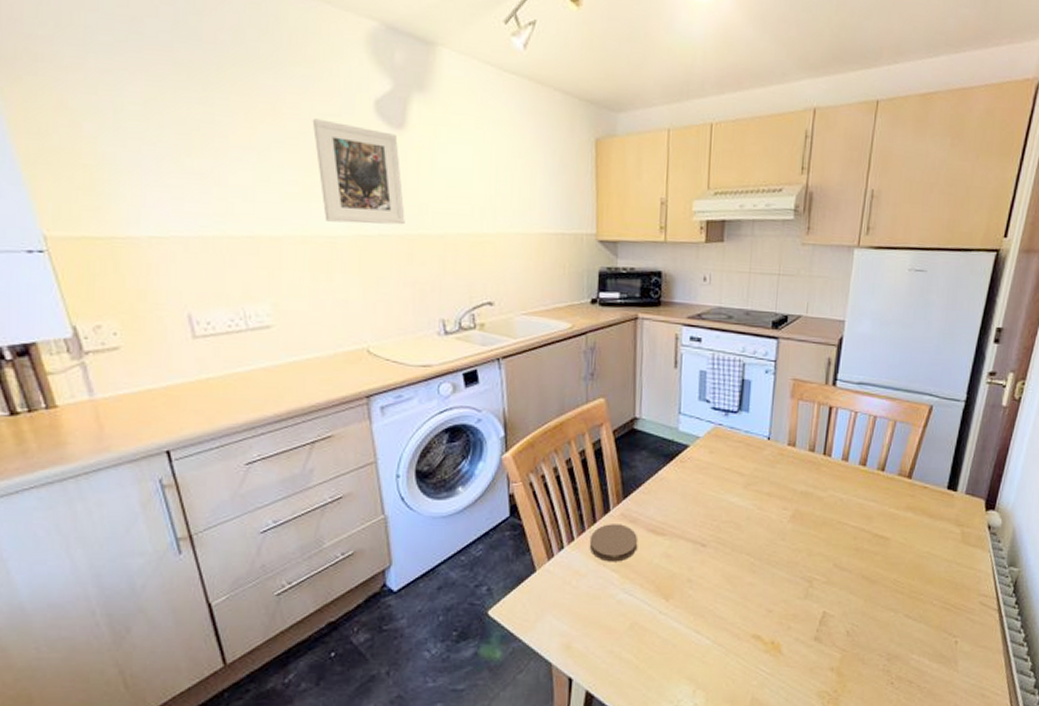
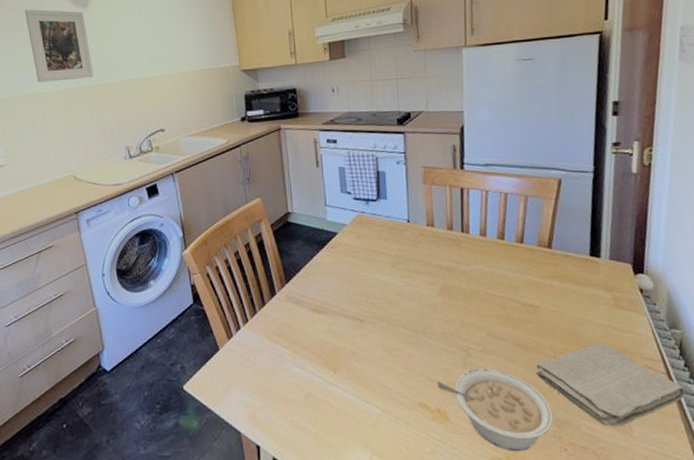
coaster: present [589,524,638,562] -> none [261,305,304,339]
legume: none [773,601,886,684] -> present [436,369,554,451]
washcloth: none [875,577,1013,661] -> present [536,342,686,427]

